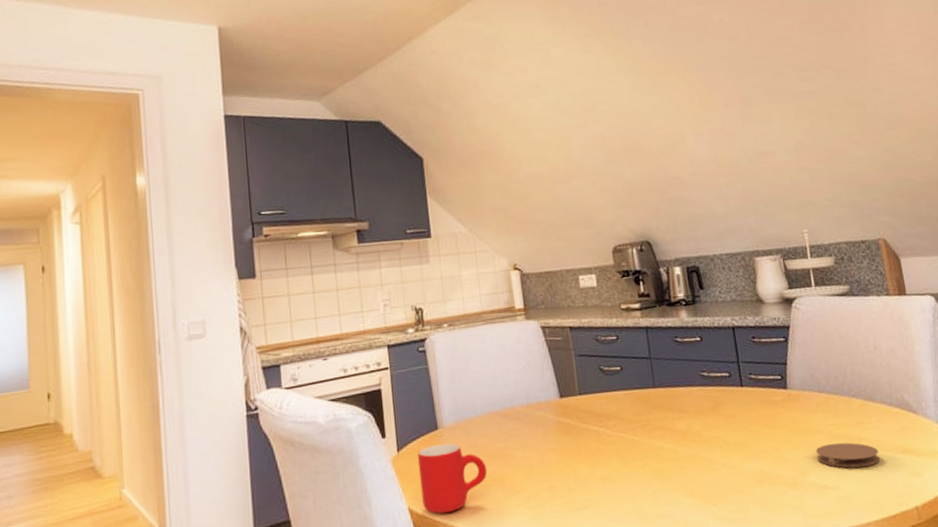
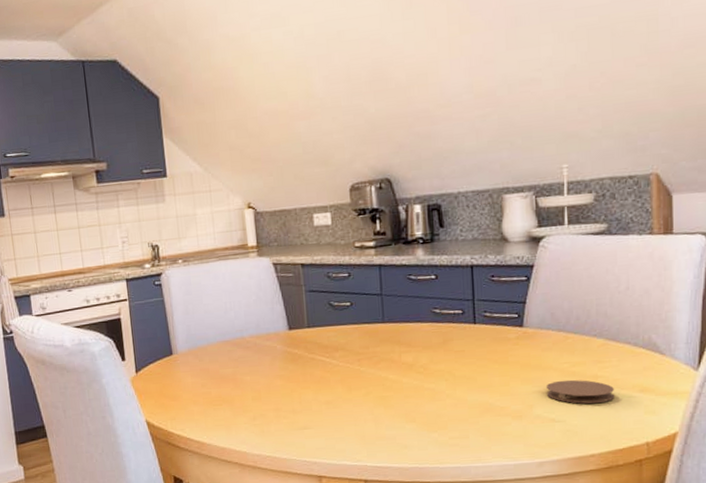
mug: present [418,443,488,514] -> none [154,367,218,427]

